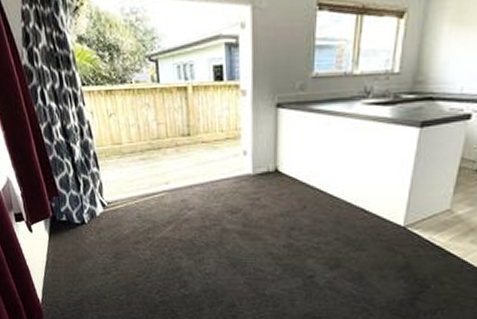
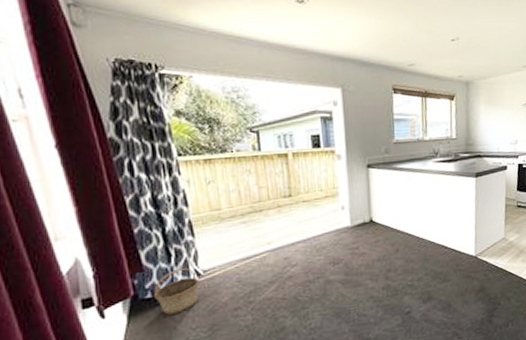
basket: none [68,198,105,238] -> present [154,268,200,315]

